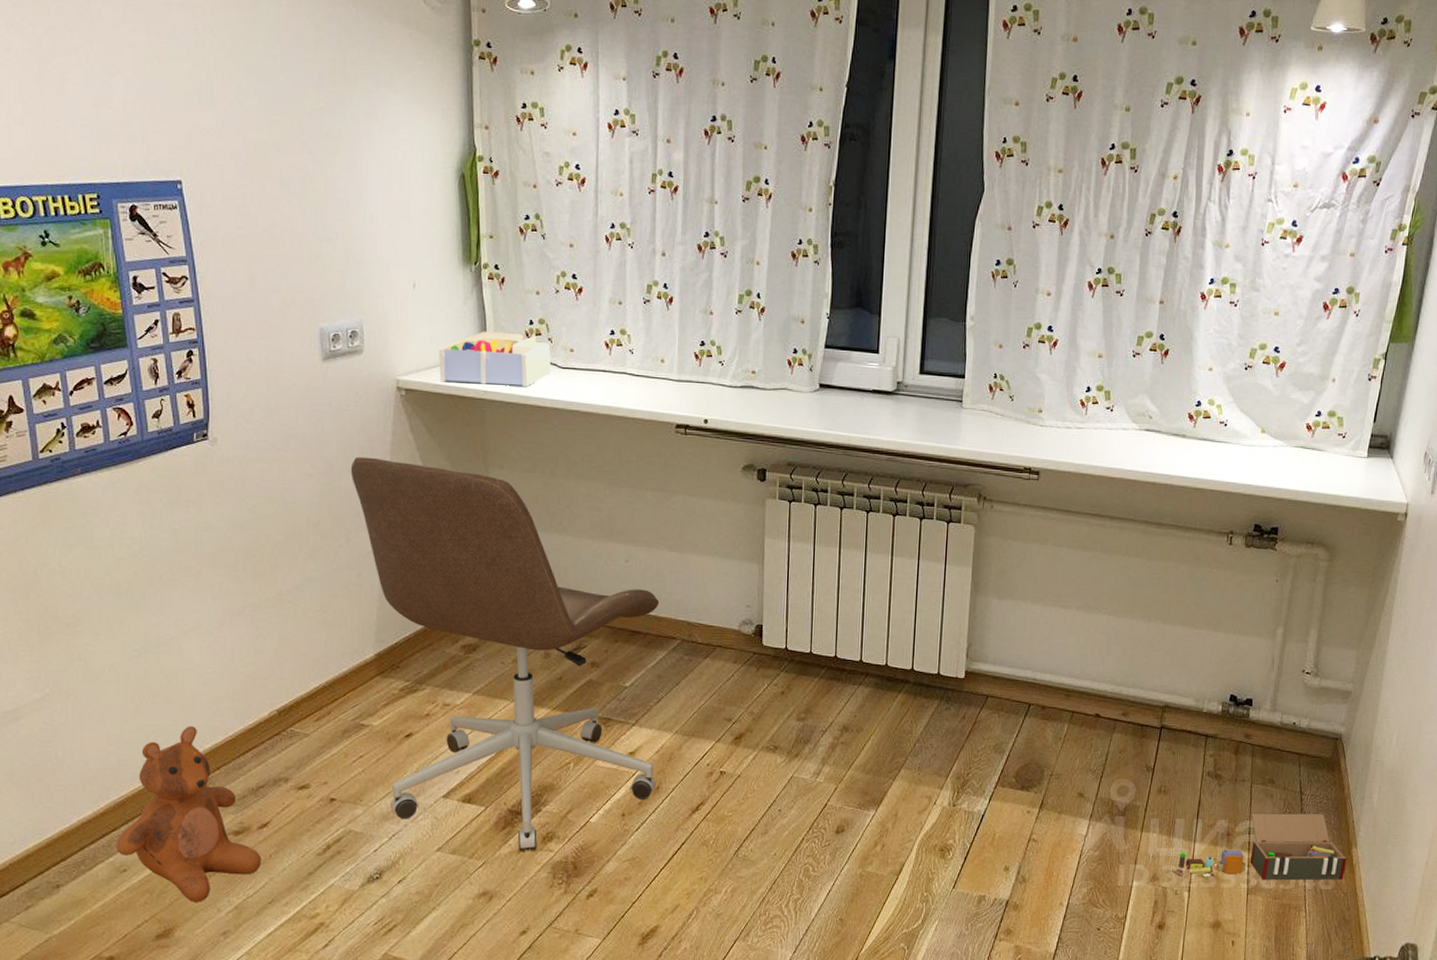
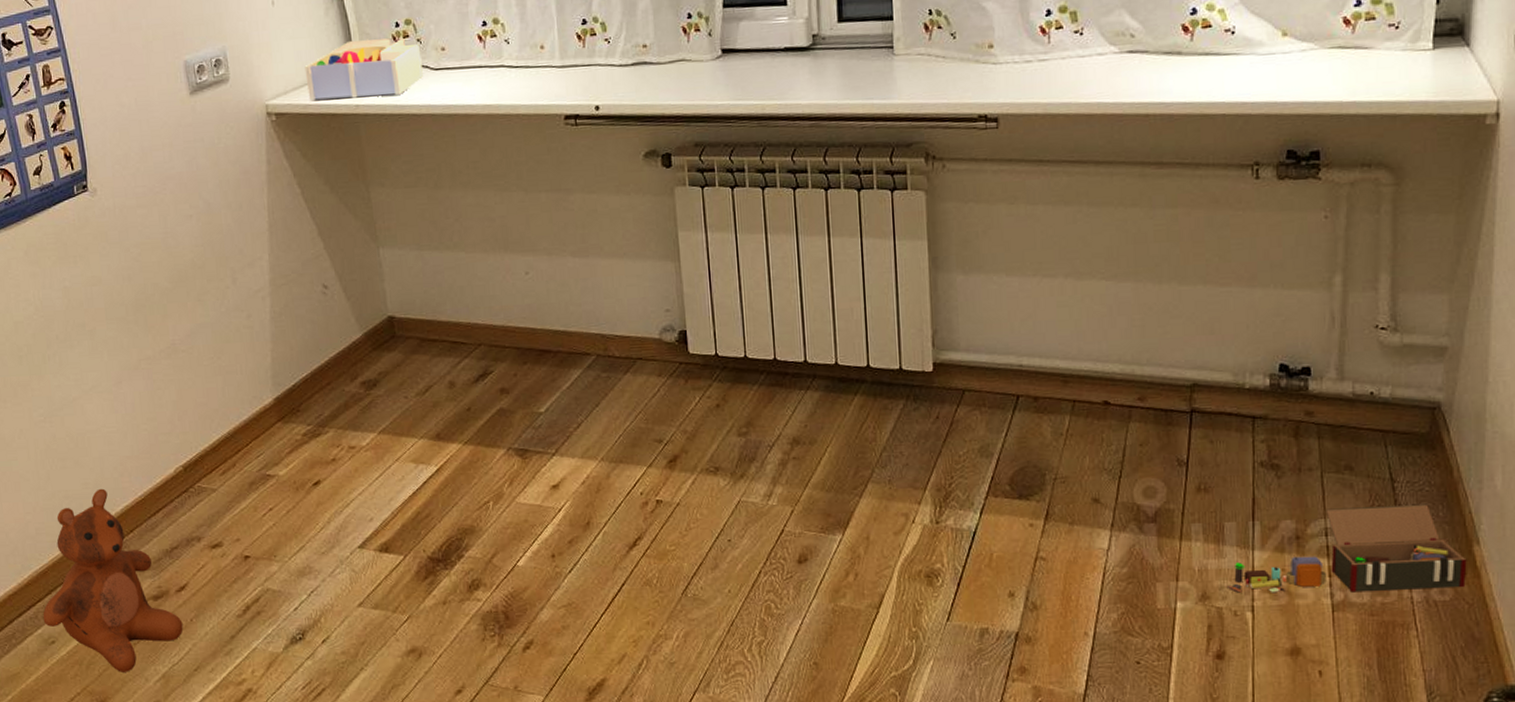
office chair: present [350,457,660,852] -> none [229,190,586,603]

